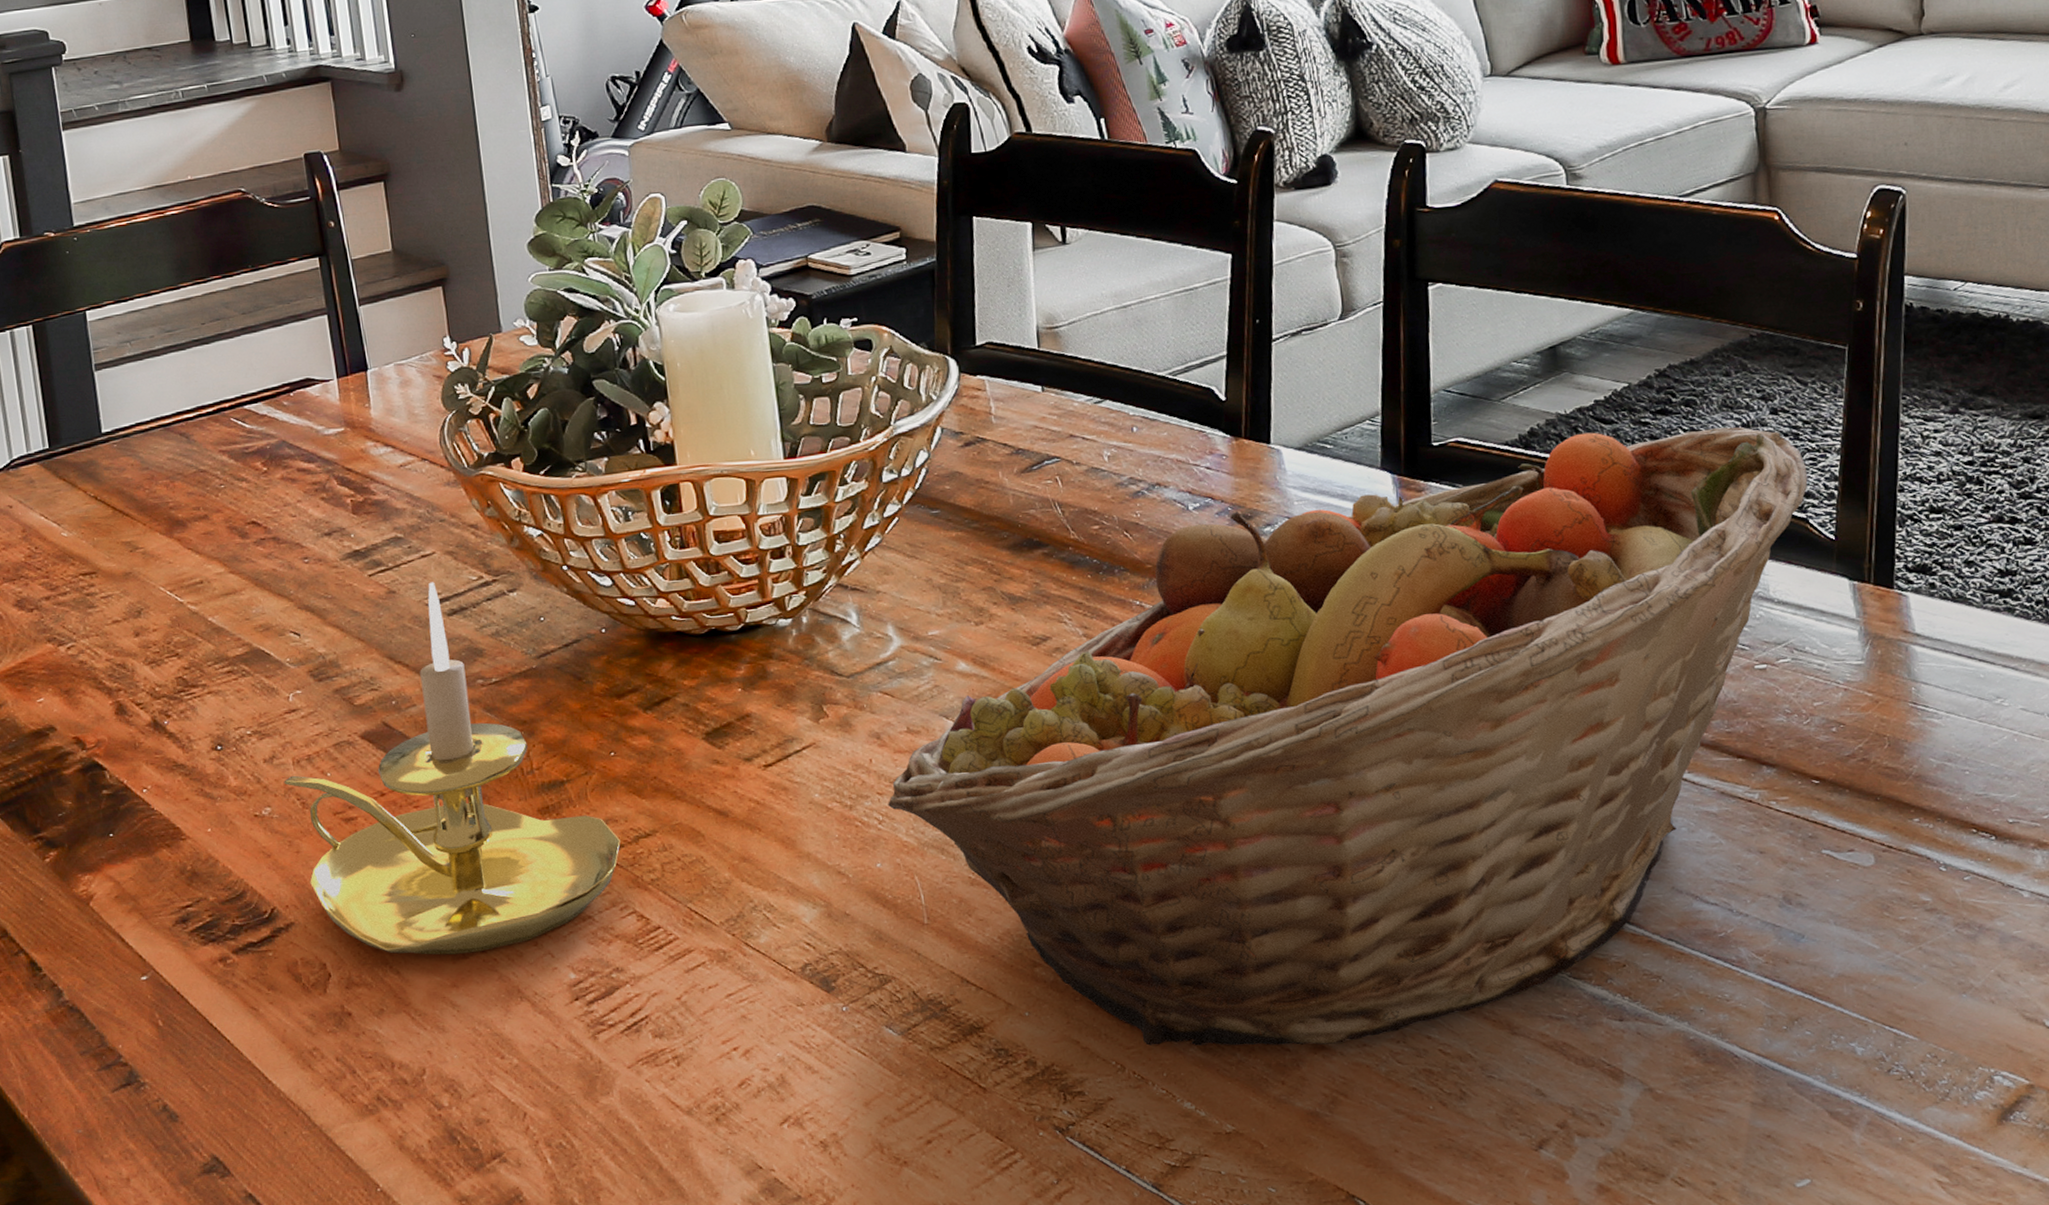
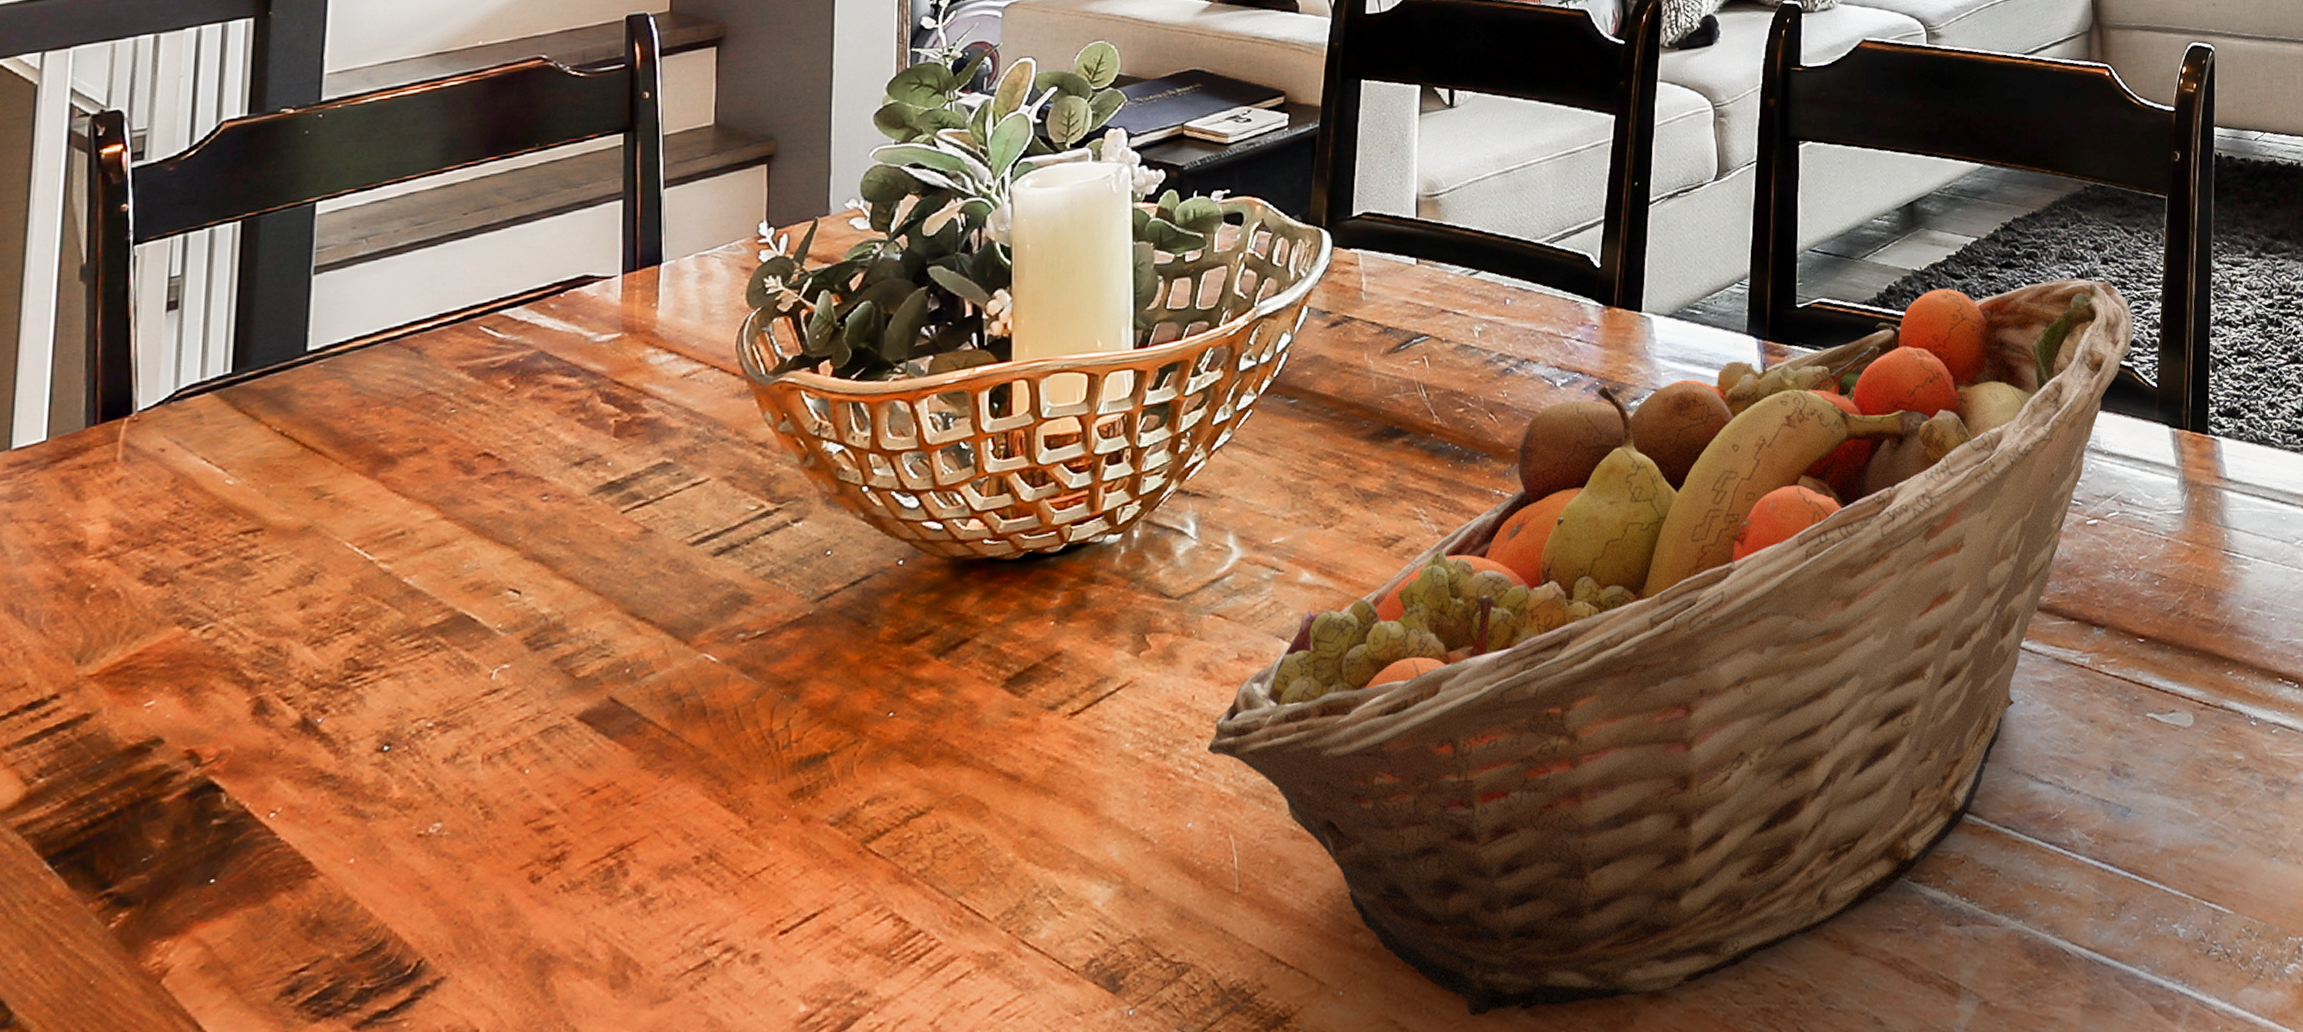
candle holder: present [284,582,621,955] -> none [465,515,886,1005]

